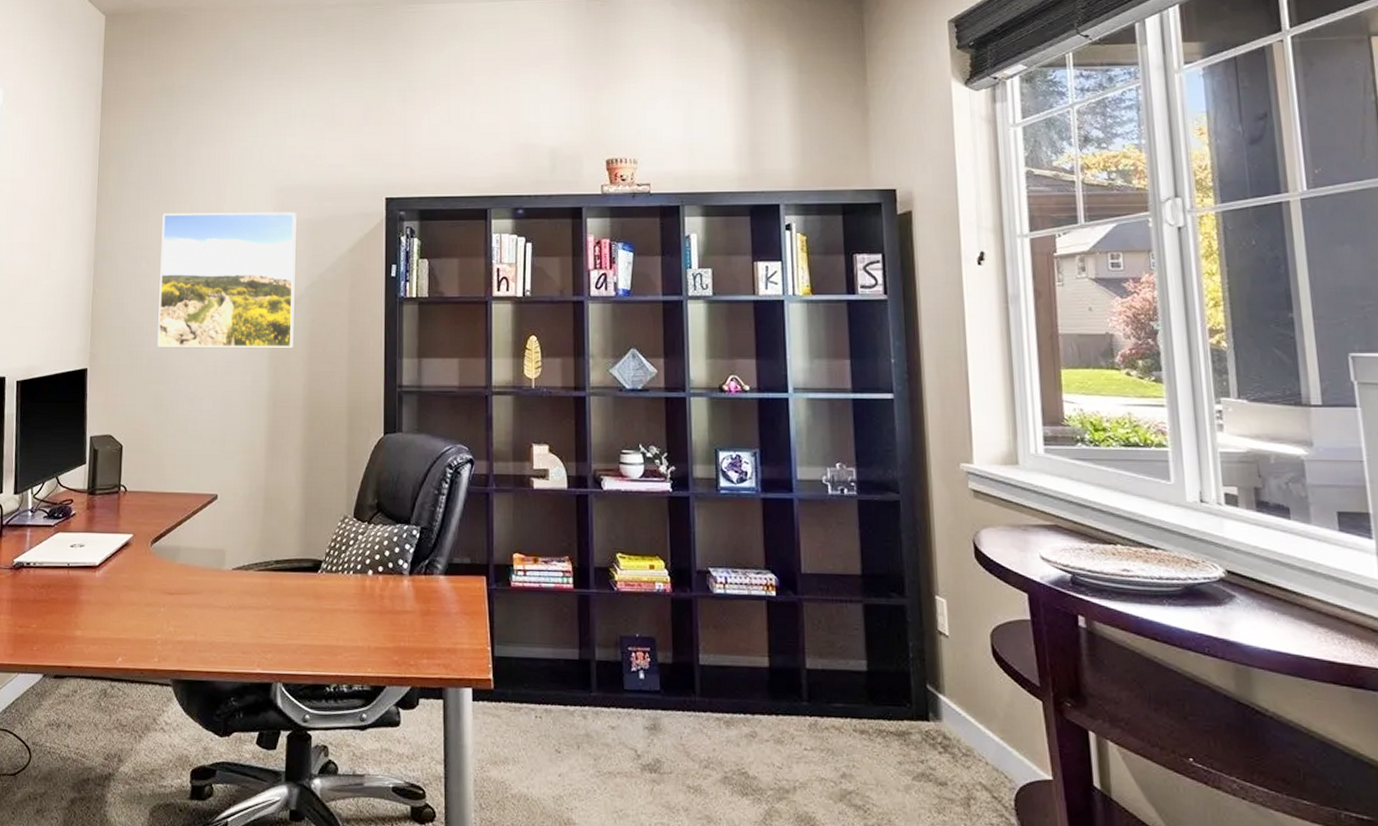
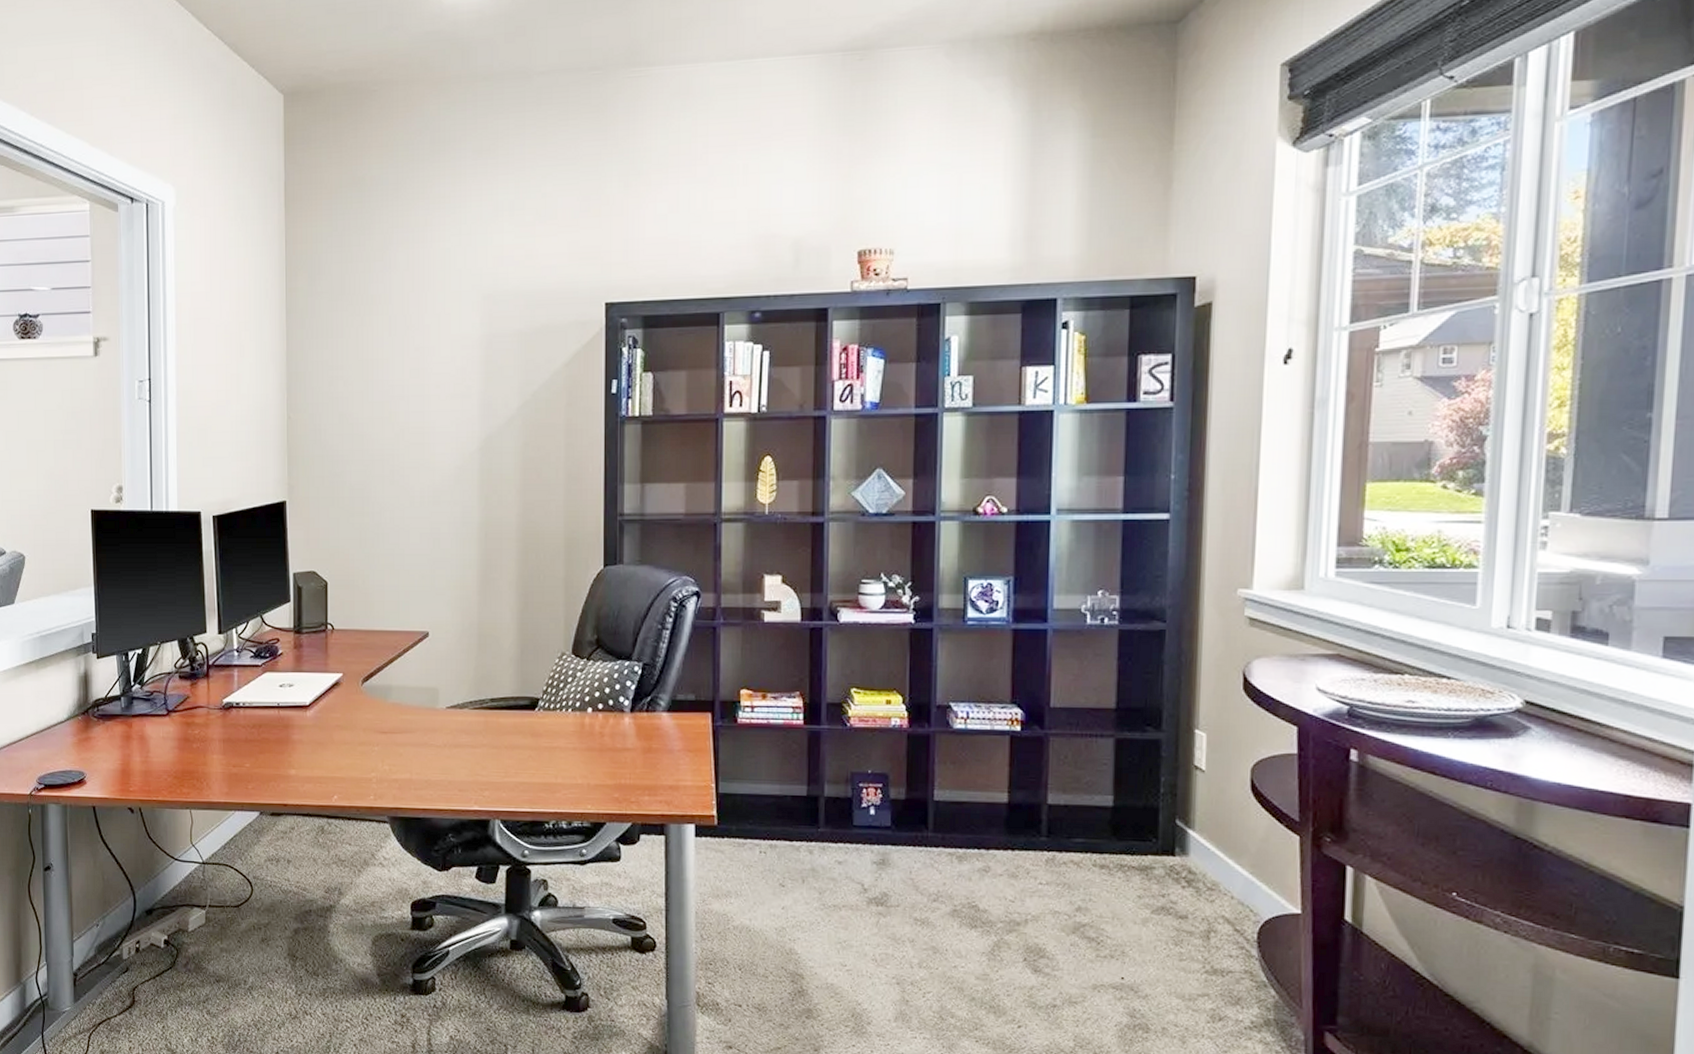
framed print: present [157,212,296,349] -> none [358,322,506,478]

